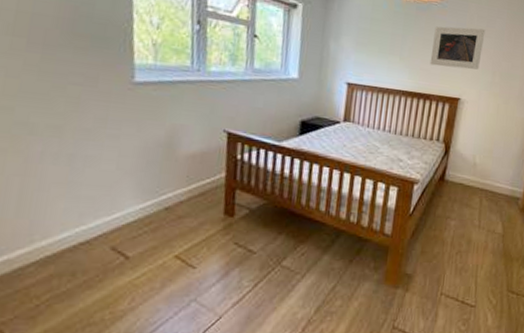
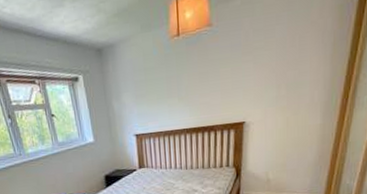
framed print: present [430,26,486,70] -> none [208,43,264,97]

